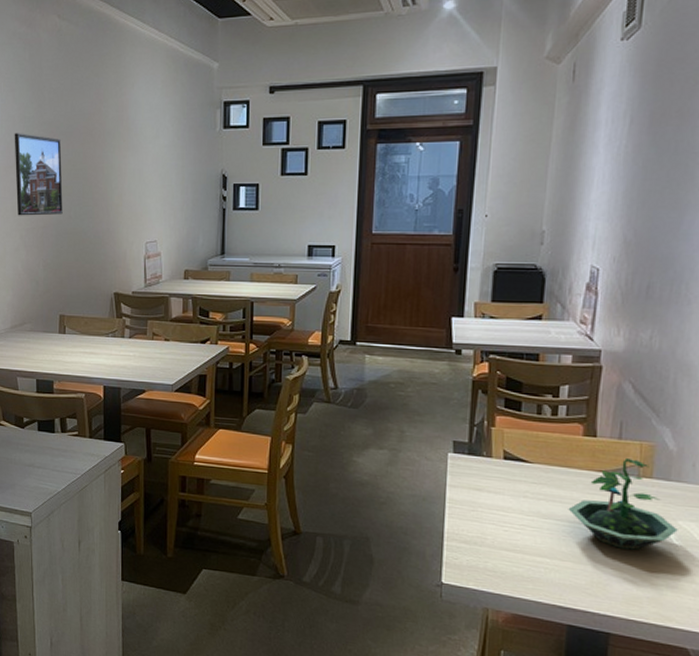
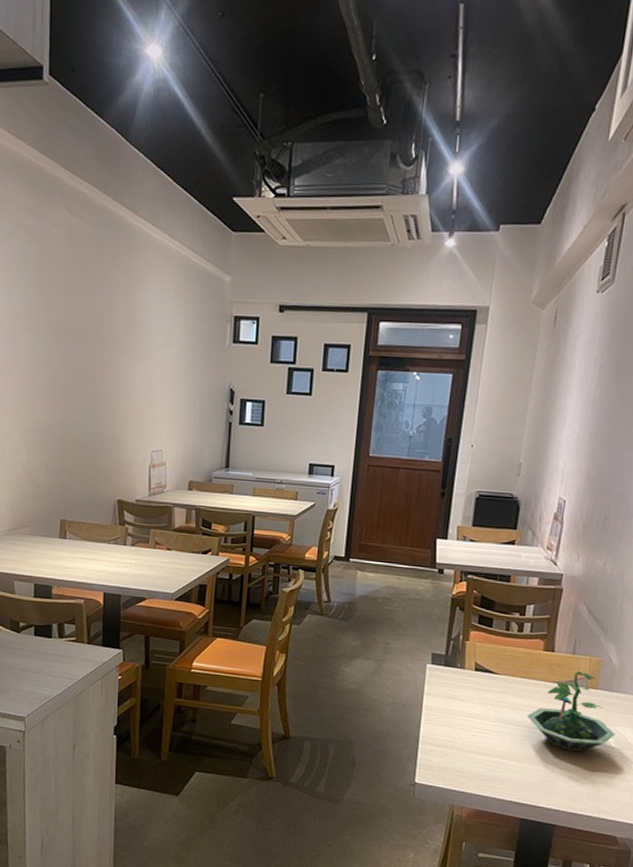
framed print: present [14,133,63,216] -> none [17,329,68,418]

